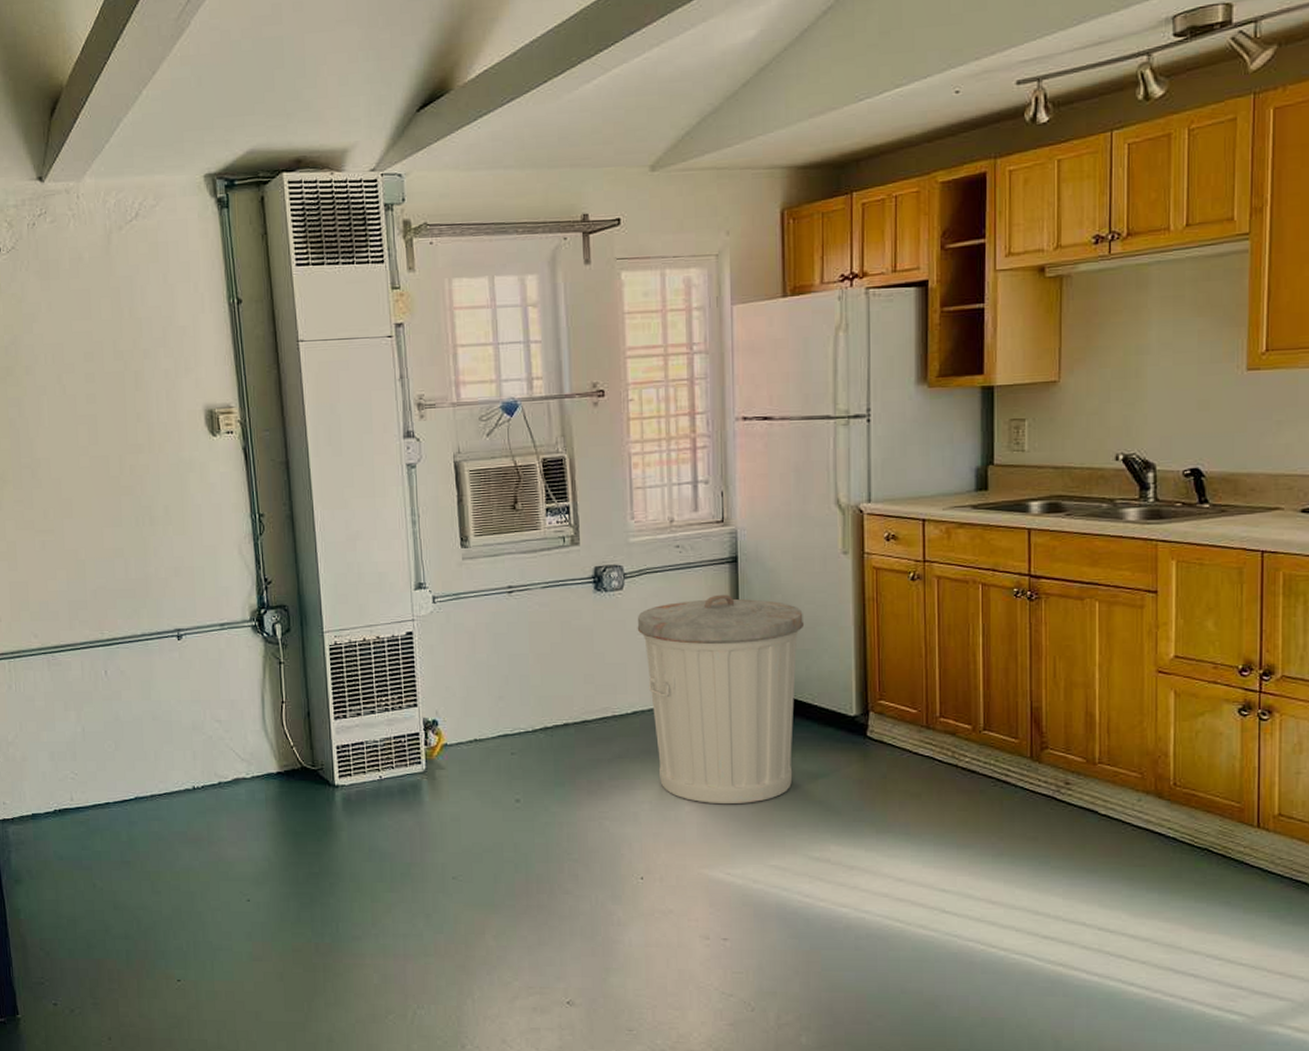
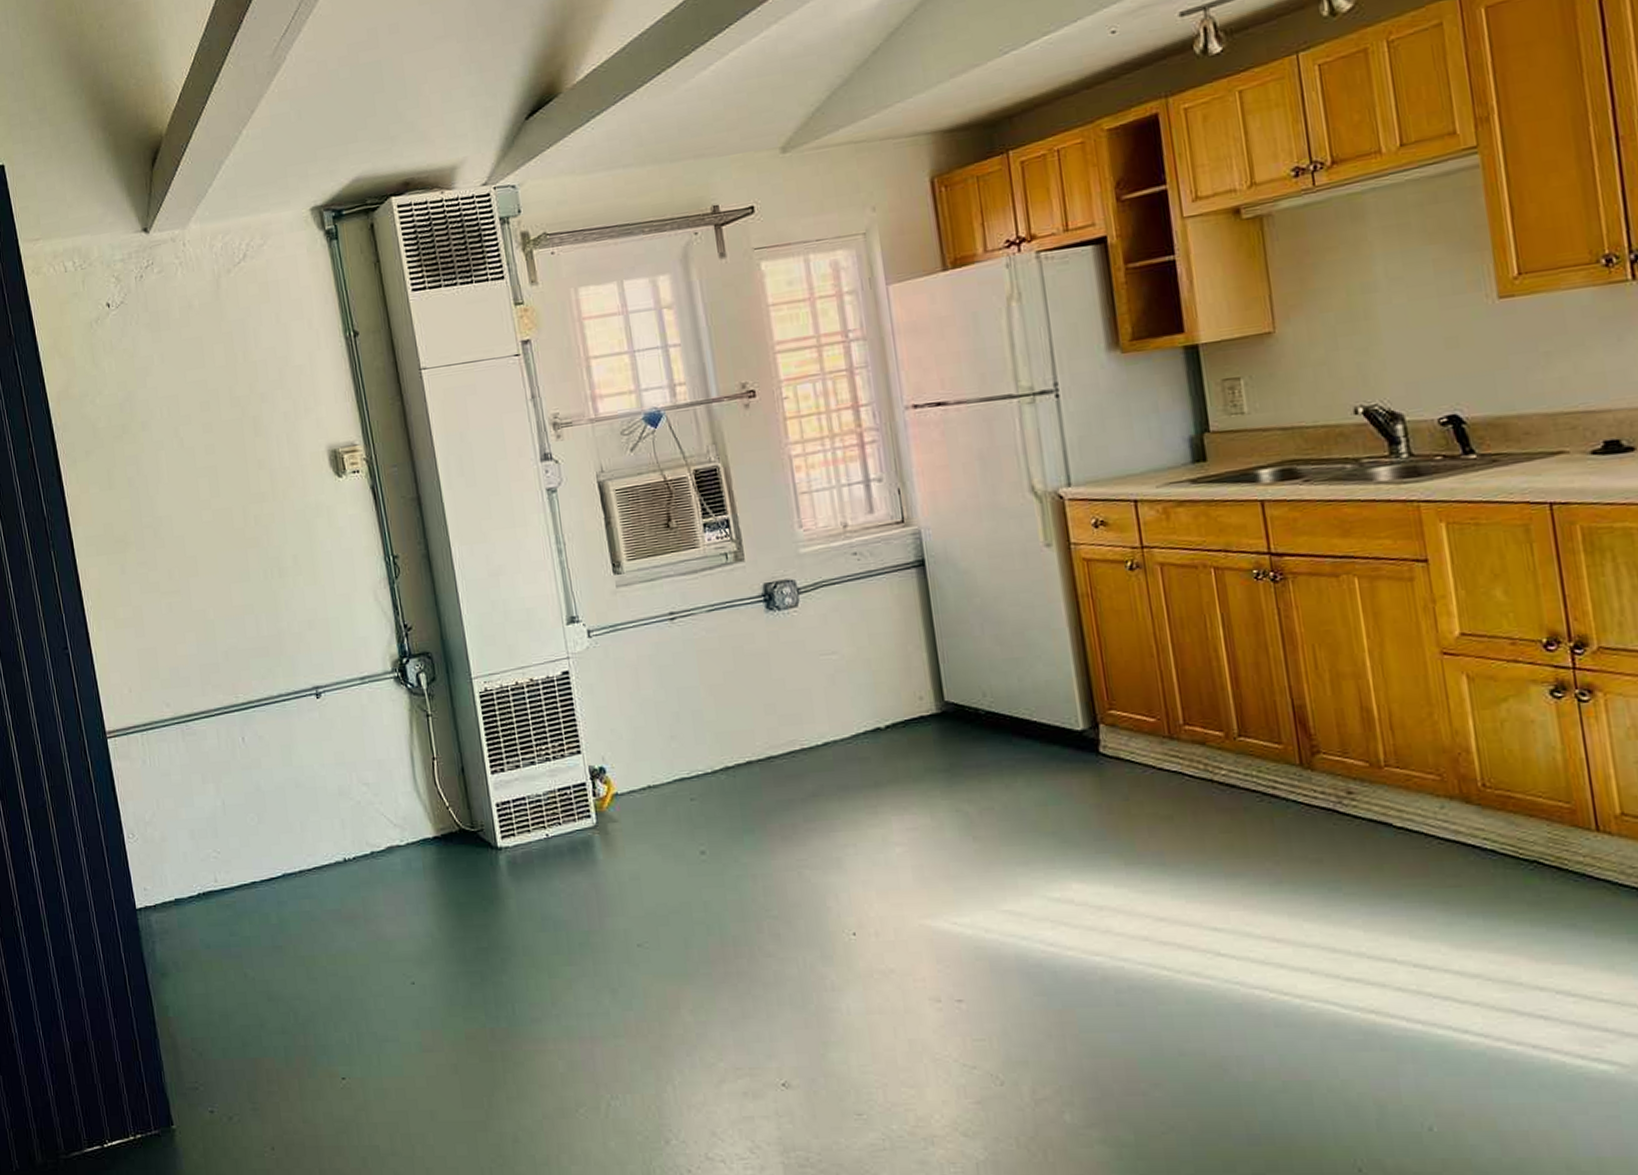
trash can: present [637,594,805,805] -> none [818,602,1018,843]

